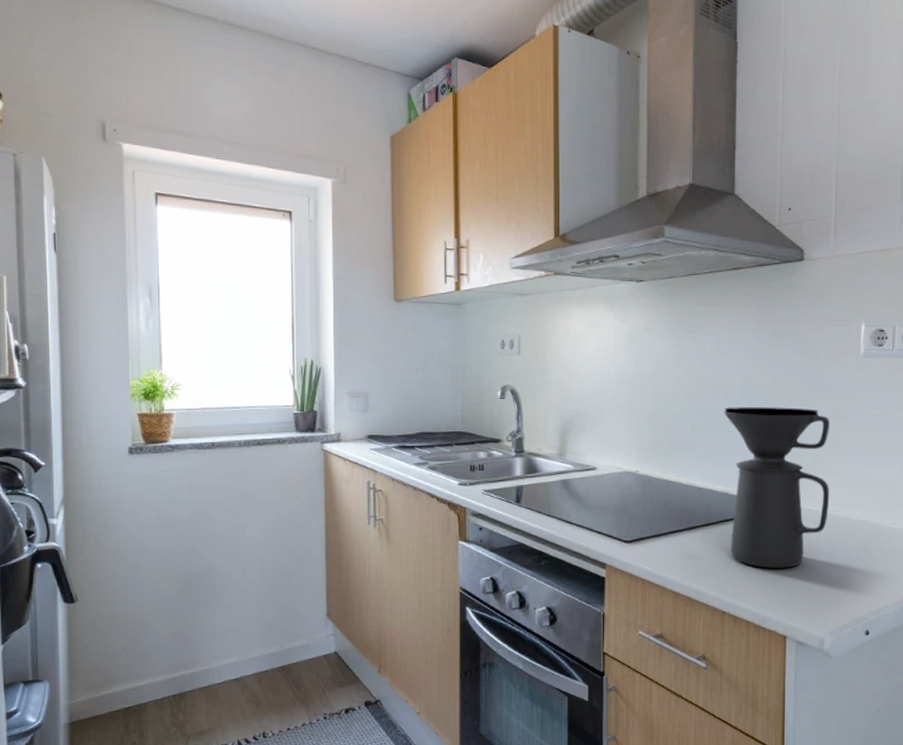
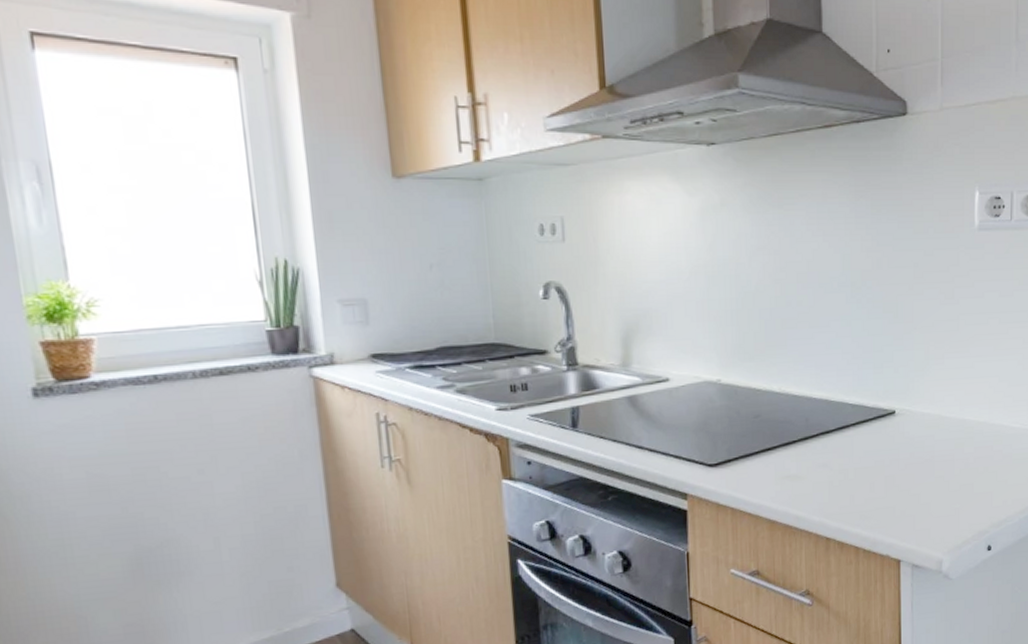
coffee maker: present [723,407,830,568] -> none [819,294,944,484]

